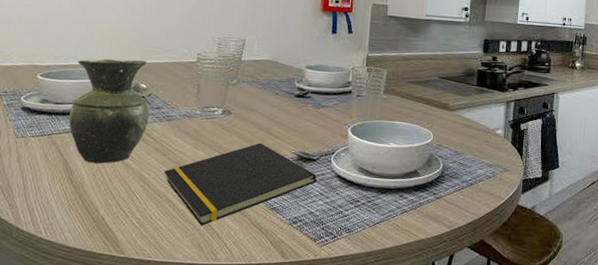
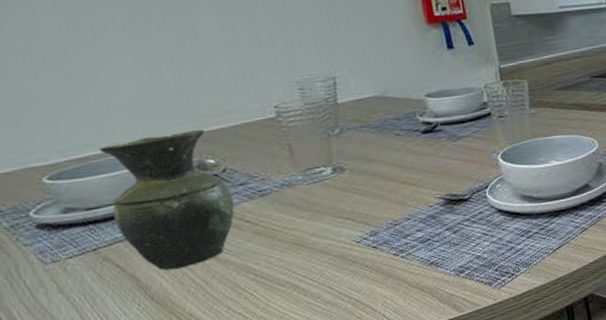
notepad: present [164,142,317,226] -> none [277,195,476,304]

